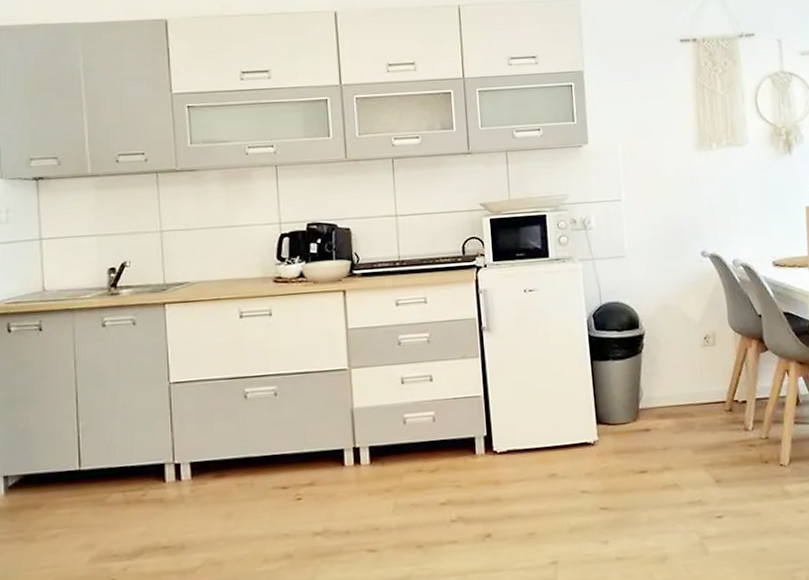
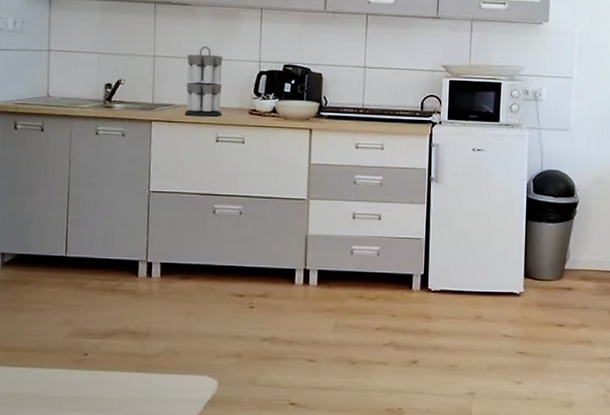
spice rack: none [198,213,243,294] -> present [184,46,223,118]

